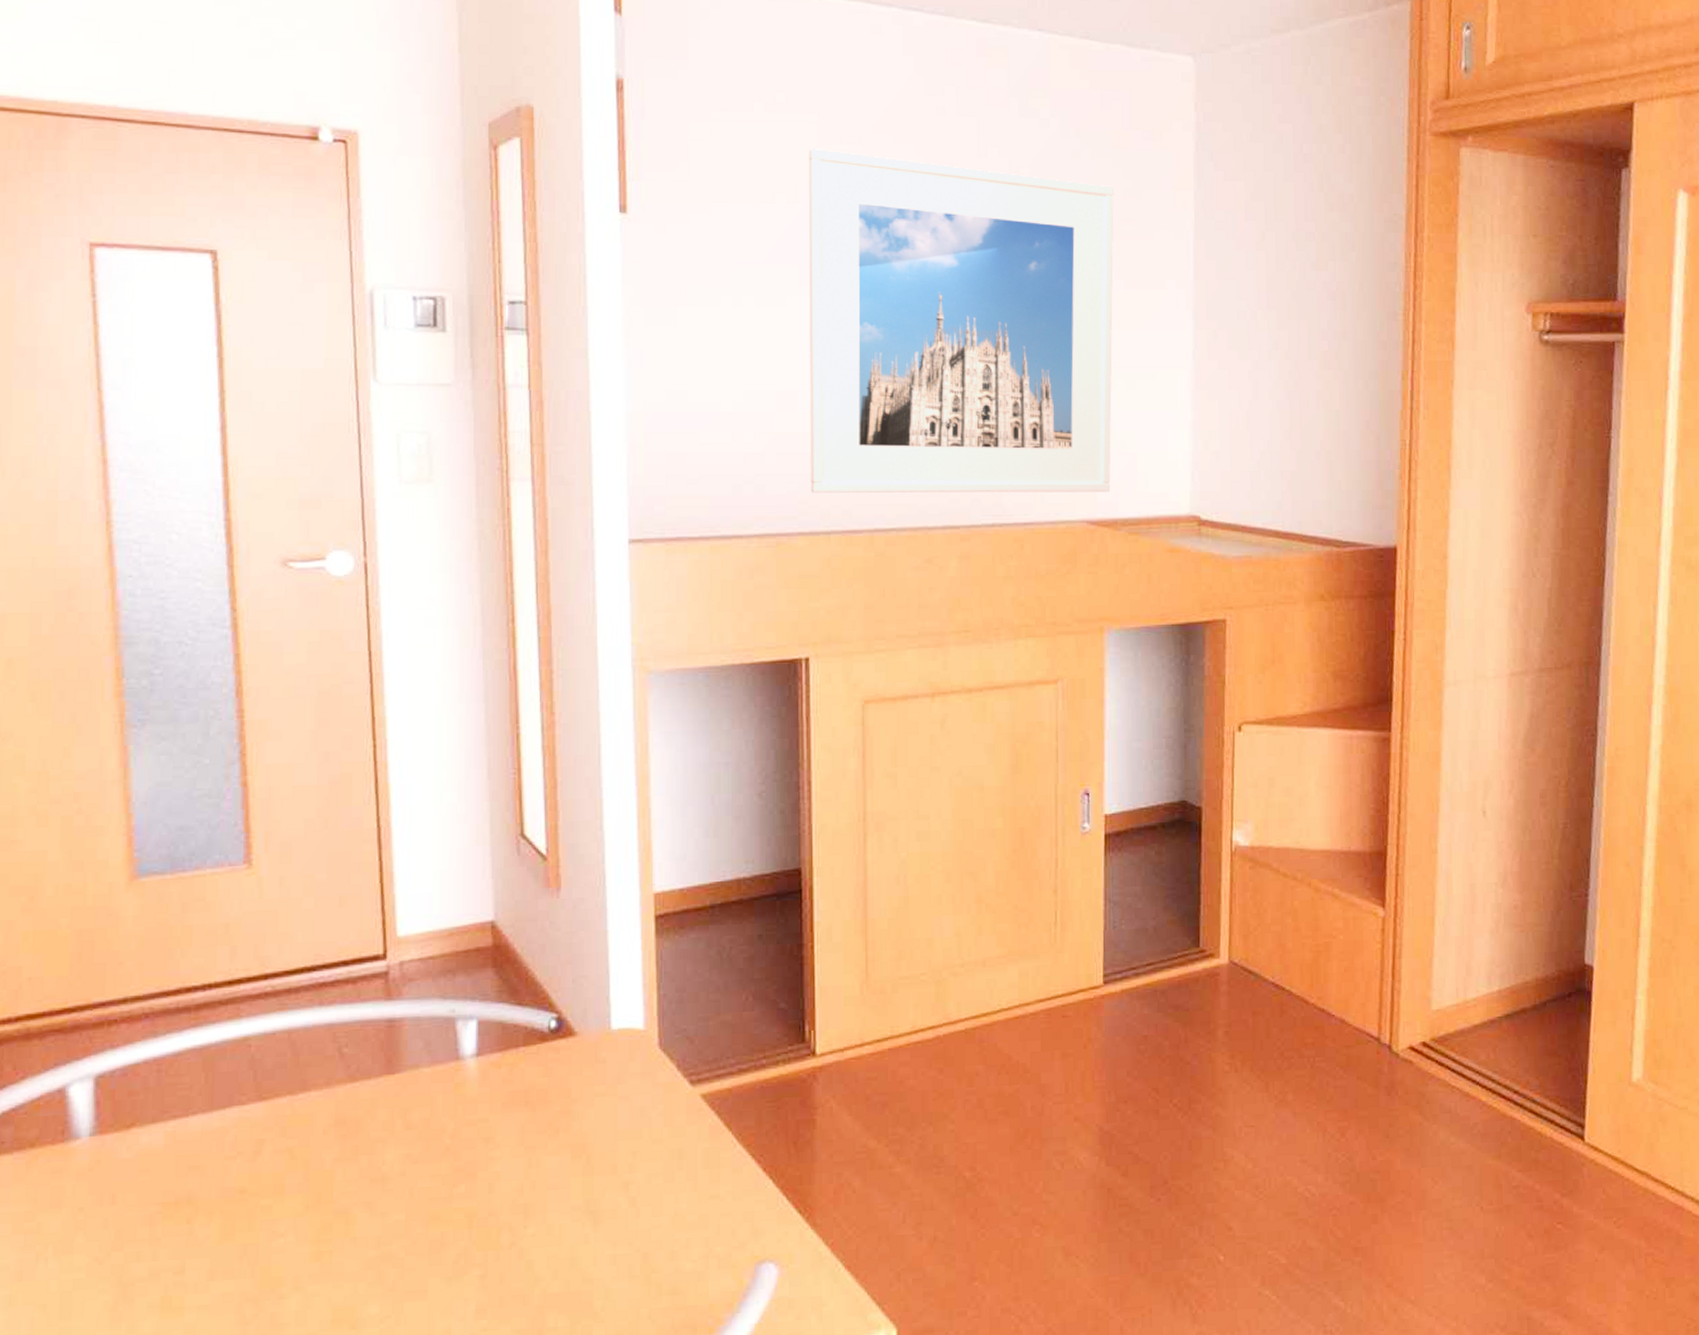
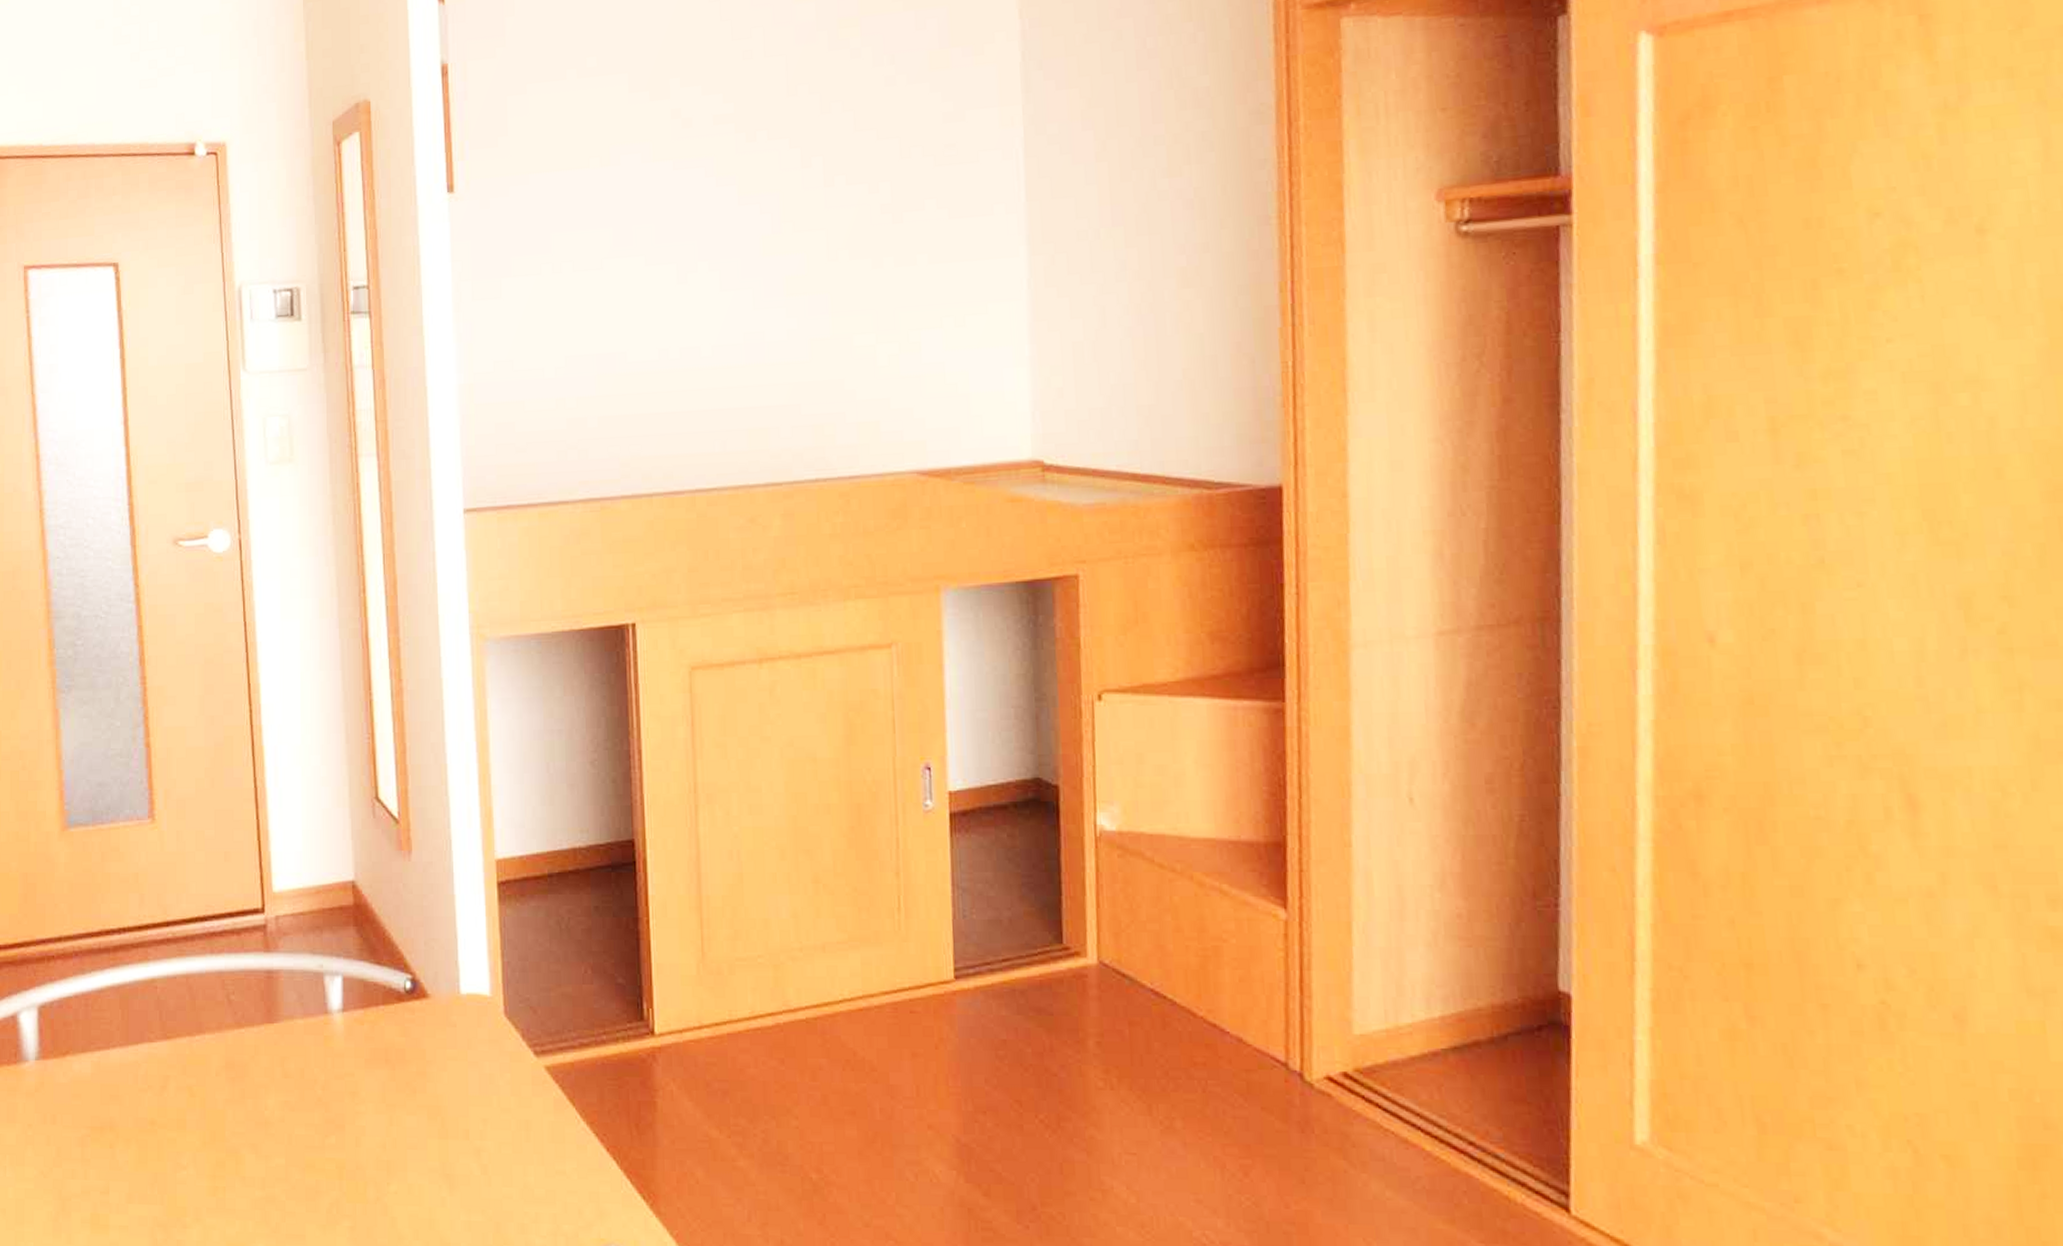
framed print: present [809,149,1114,493] -> none [620,108,942,455]

